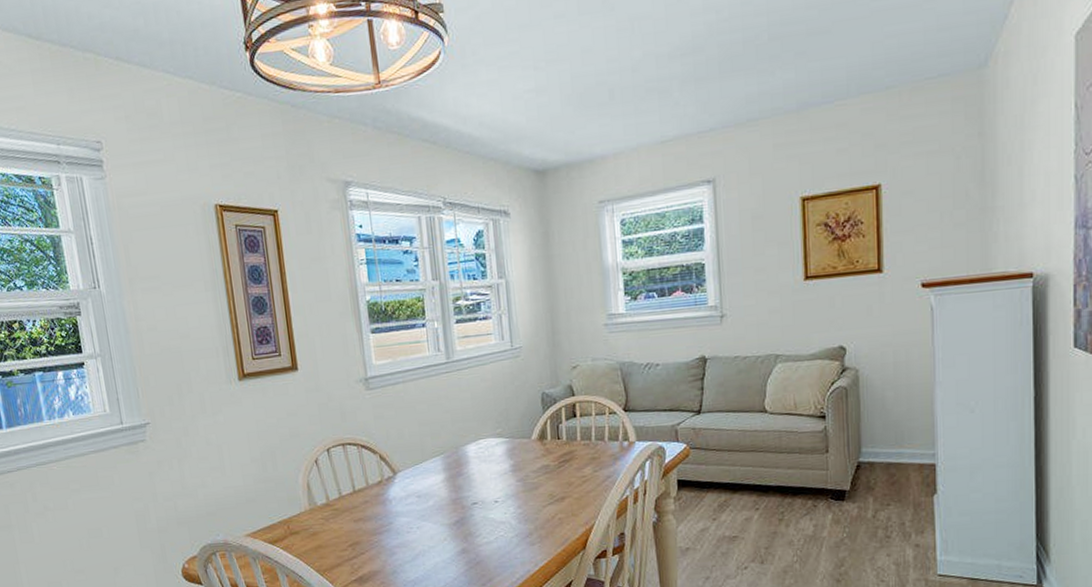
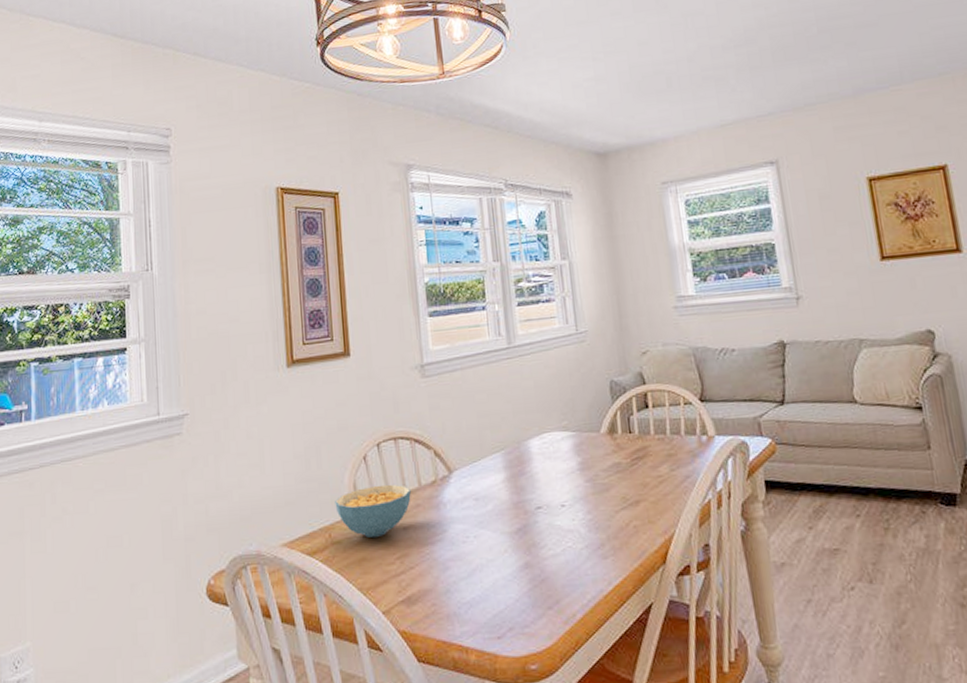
cereal bowl: none [291,483,360,529] -> present [335,484,411,538]

